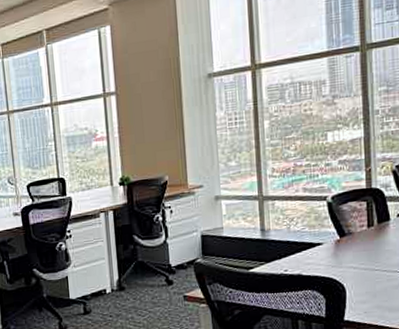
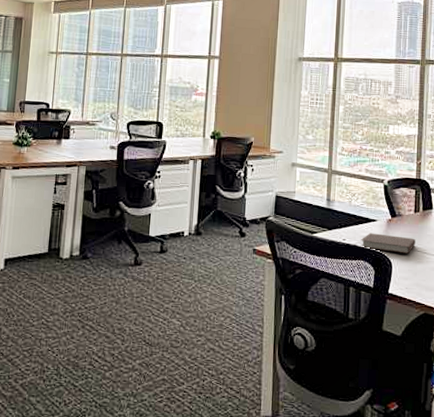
notebook: none [305,256,372,277] -> present [360,233,416,254]

